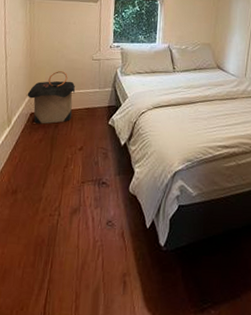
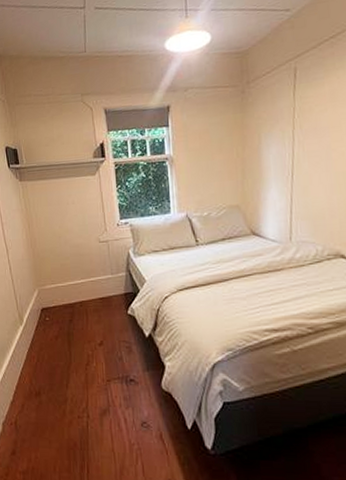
laundry hamper: present [27,71,76,124] -> none [35,259,86,320]

